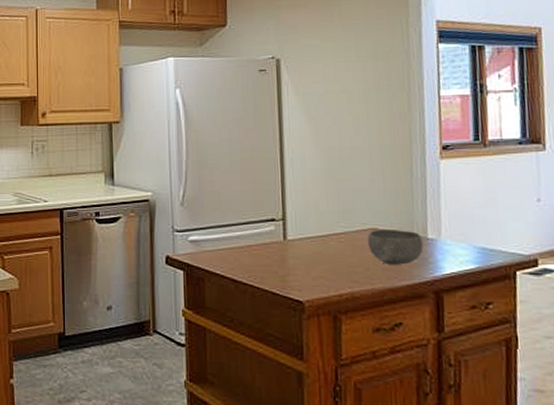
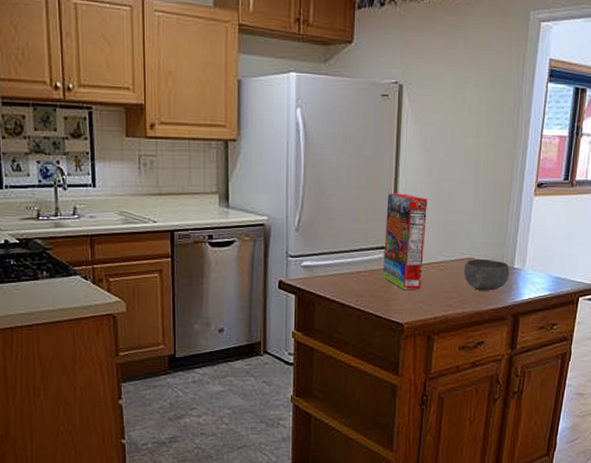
cereal box: none [273,163,320,264] -> present [383,193,428,290]

